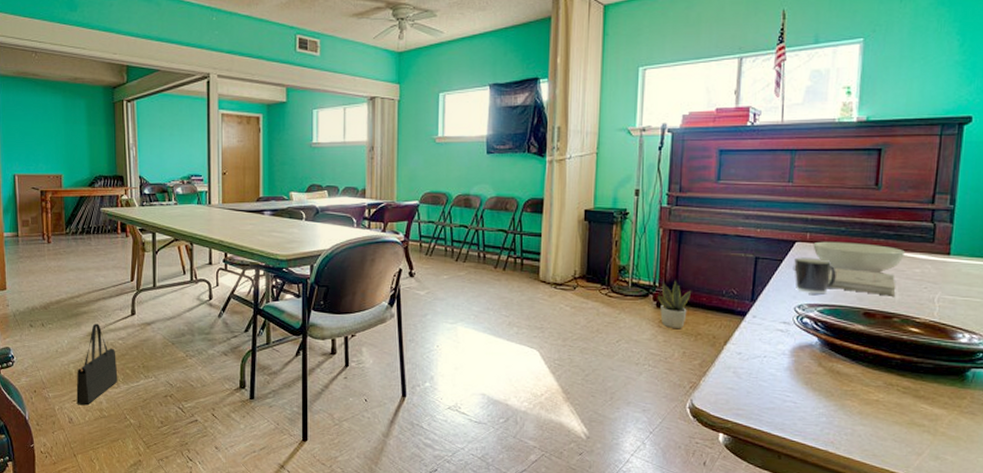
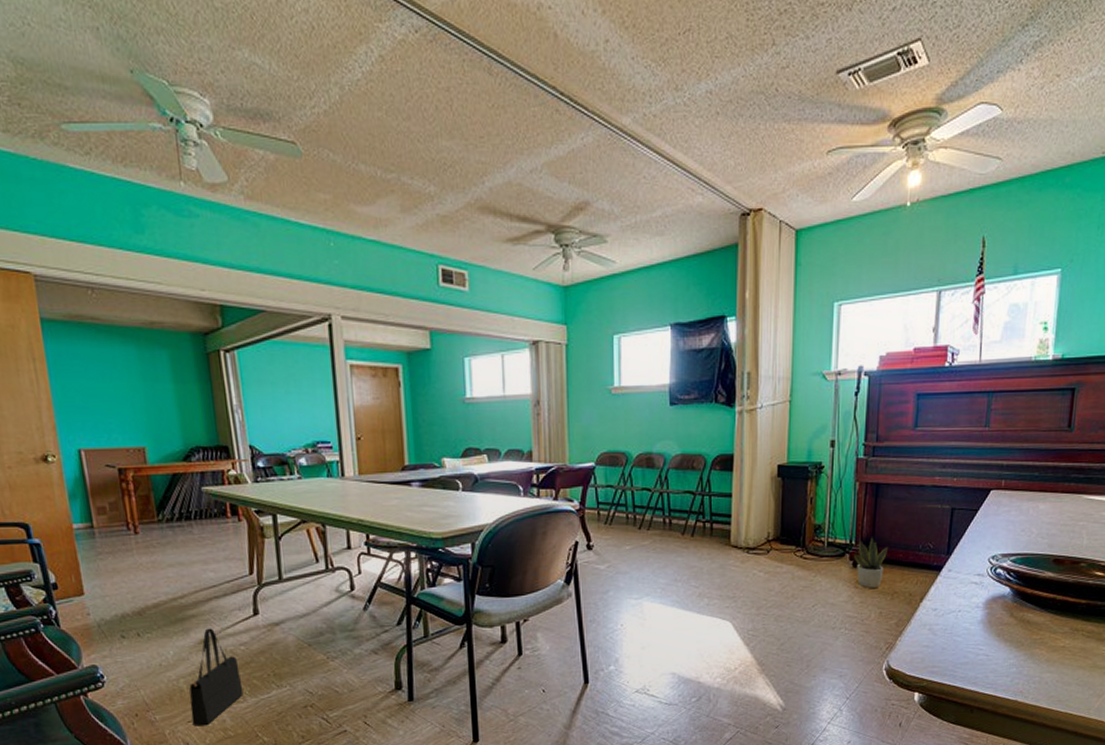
mug: present [794,257,836,295] -> none [989,505,1029,544]
bowl: present [813,241,905,274] -> none [1007,487,1093,519]
book: present [827,267,896,296] -> none [1020,514,1084,541]

